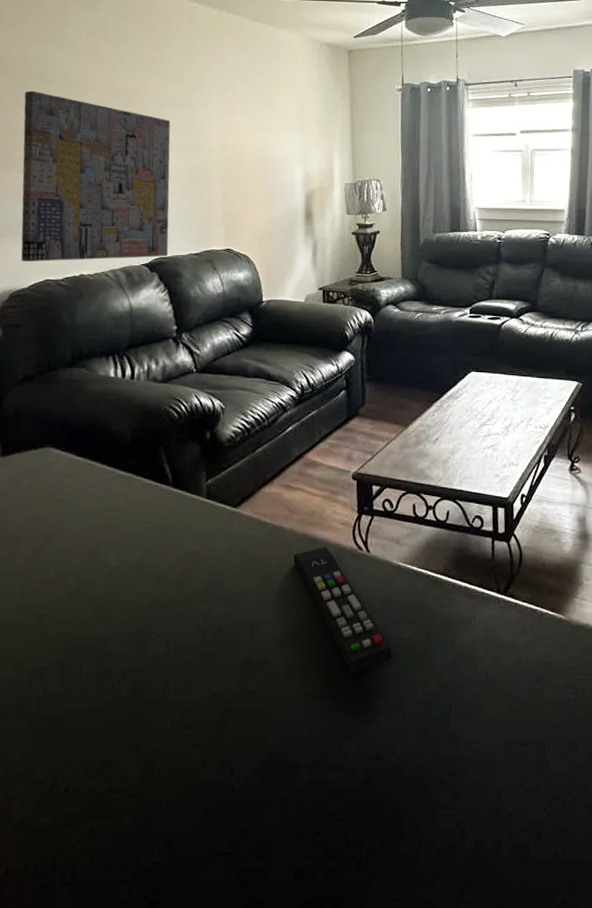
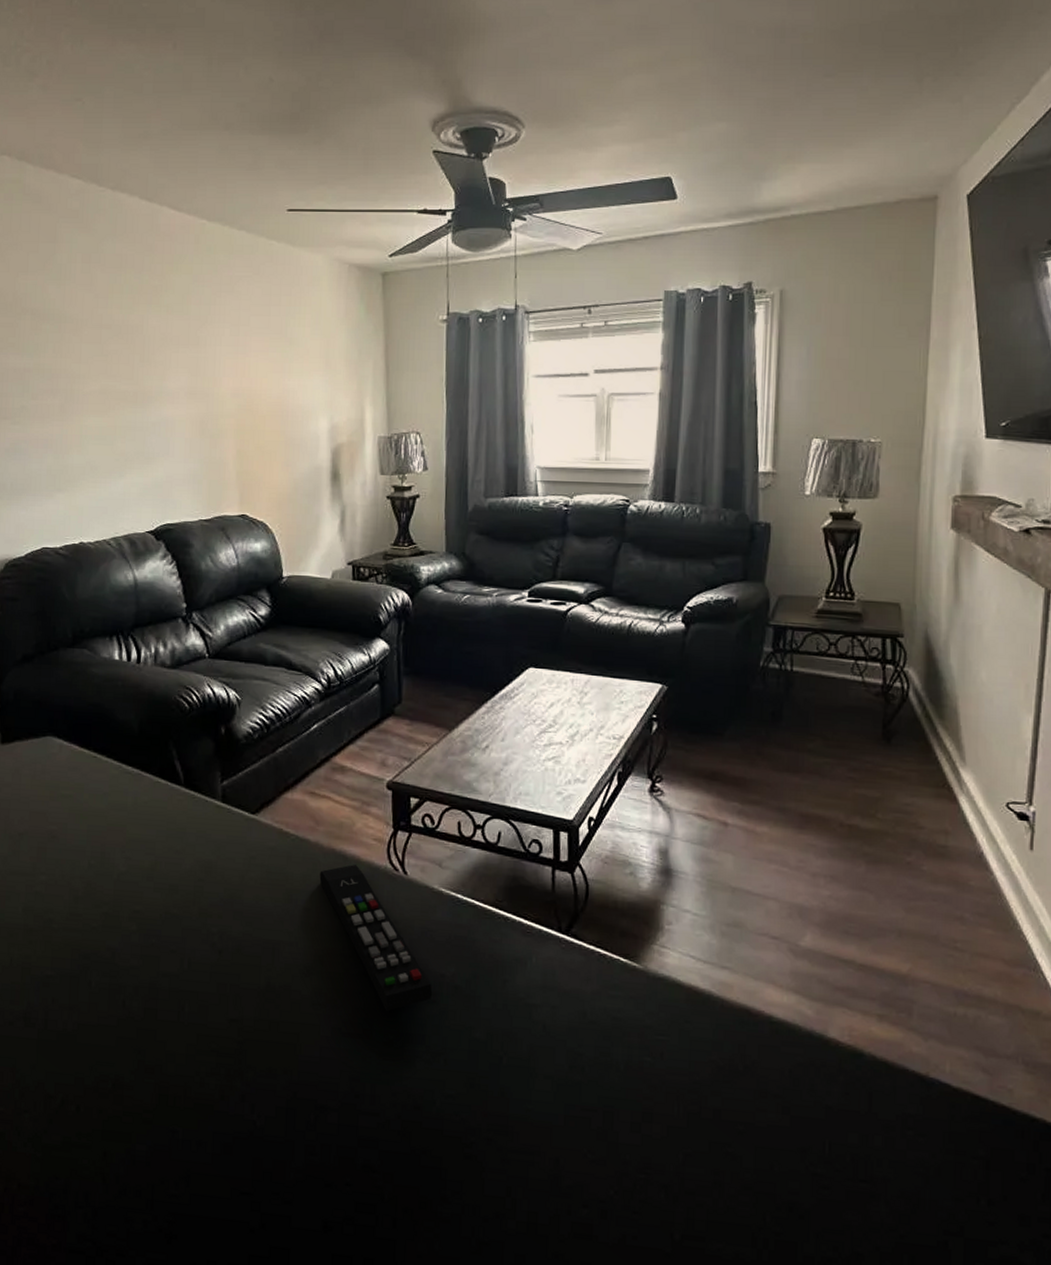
wall art: present [21,90,171,262] -> none [15,329,176,528]

